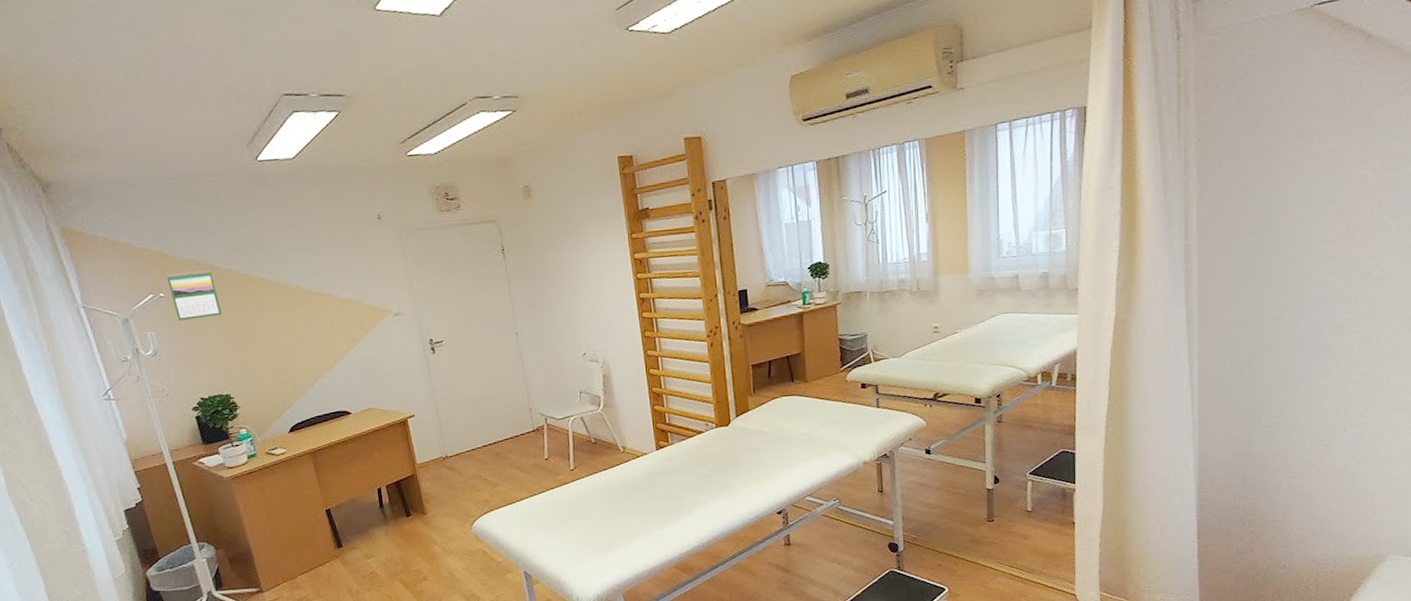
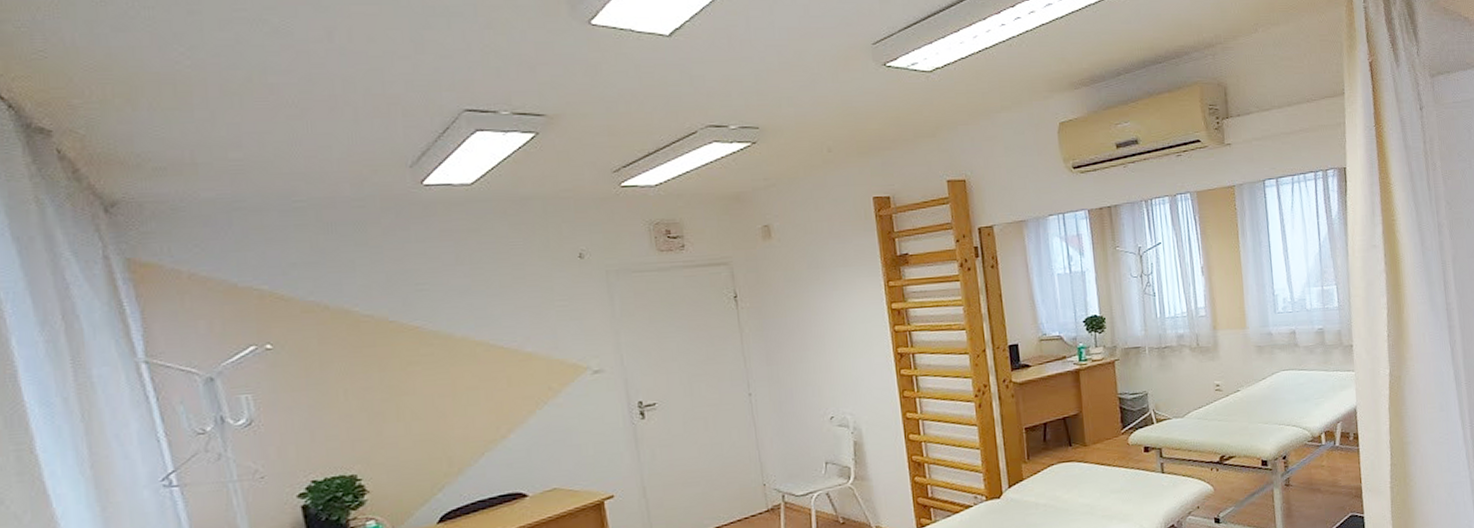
calendar: present [166,270,222,322] -> none [278,316,355,381]

